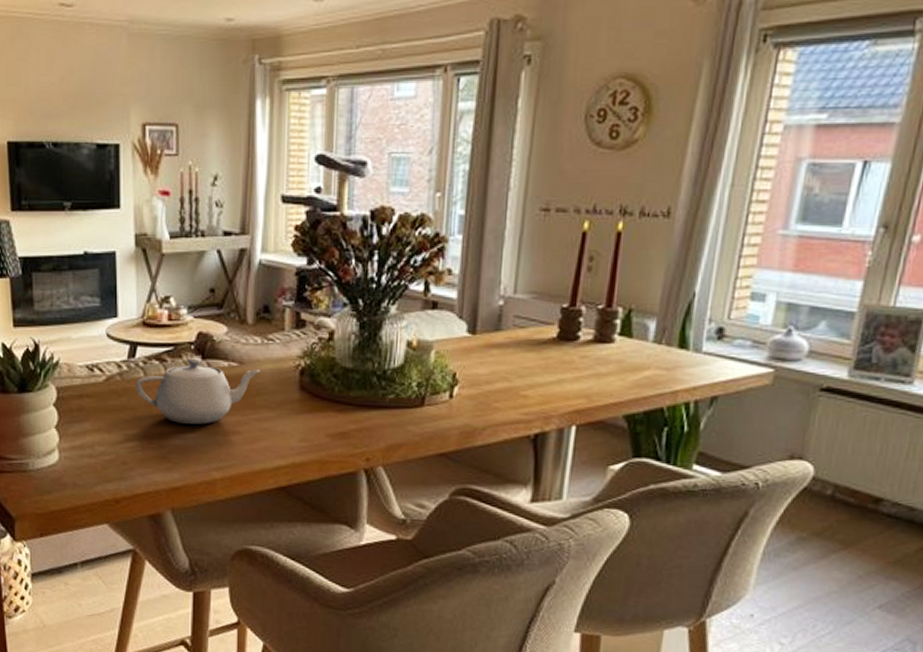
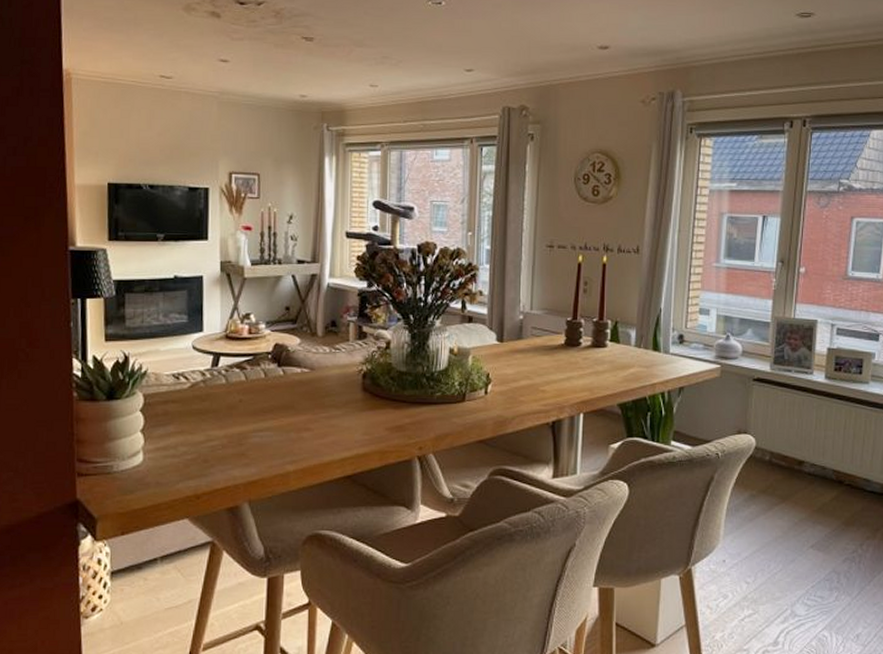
teapot: present [134,357,260,424] -> none [217,365,328,423]

